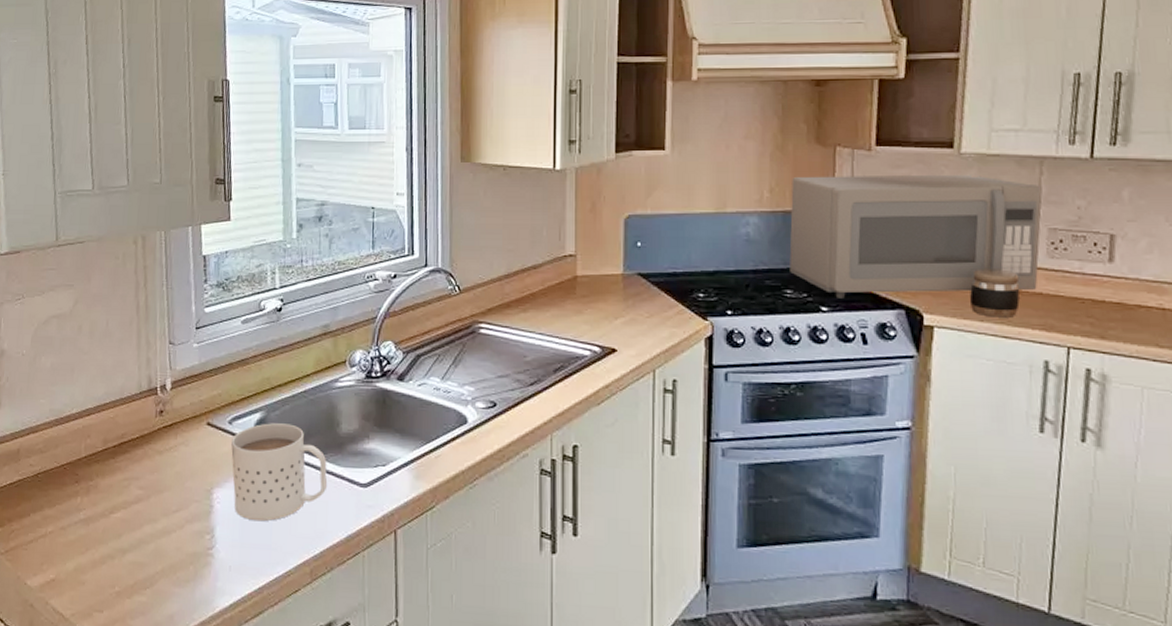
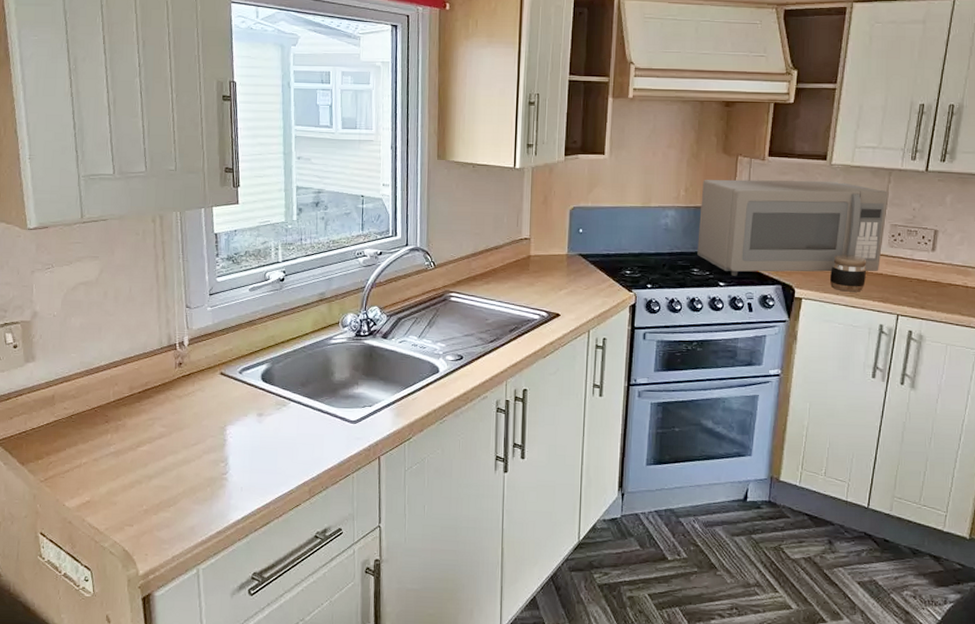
mug: present [231,423,328,522] -> none [241,373,324,452]

